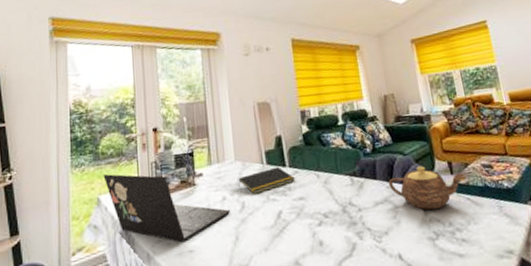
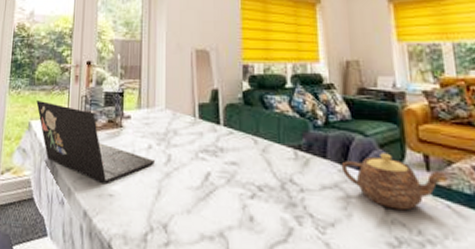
notepad: present [238,166,295,195] -> none [166,123,229,150]

